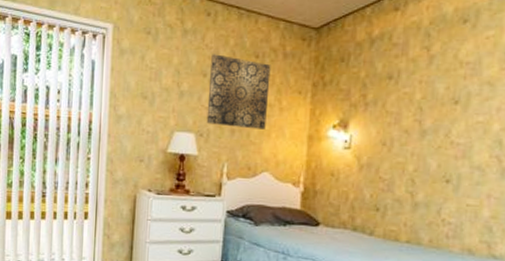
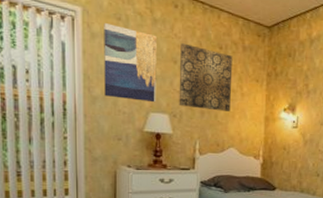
wall art: none [129,38,186,121] -> present [104,23,157,103]

